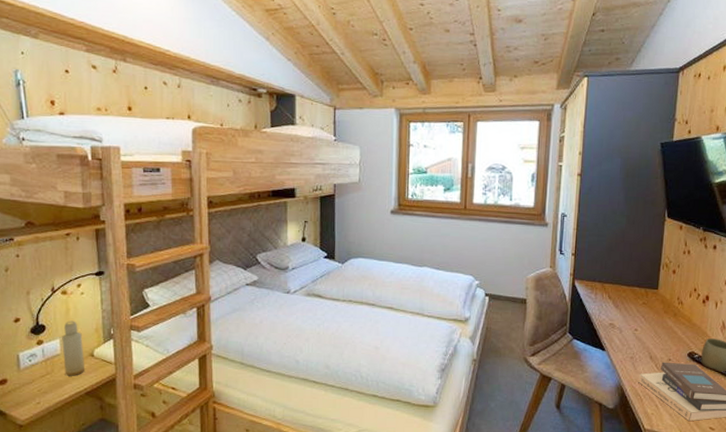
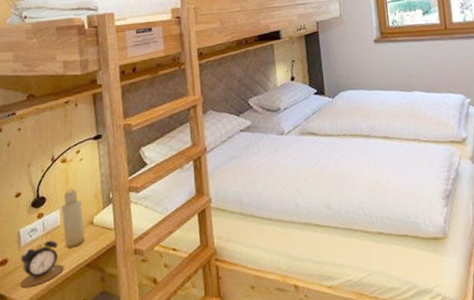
alarm clock: none [20,365,63,407] -> present [20,239,64,288]

